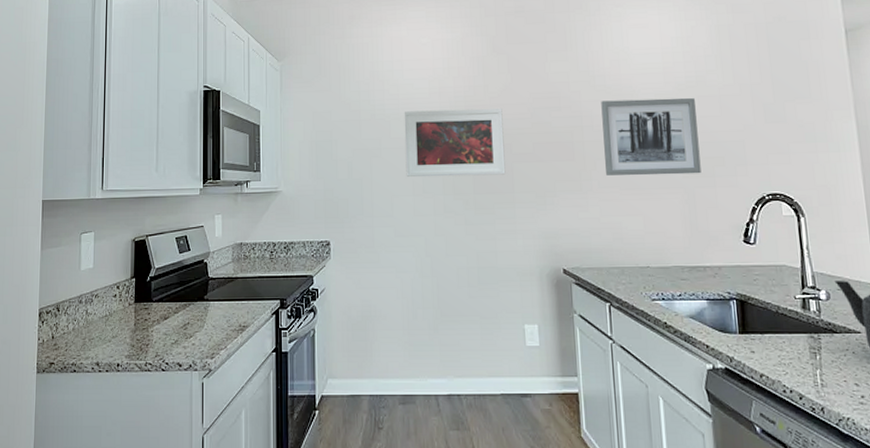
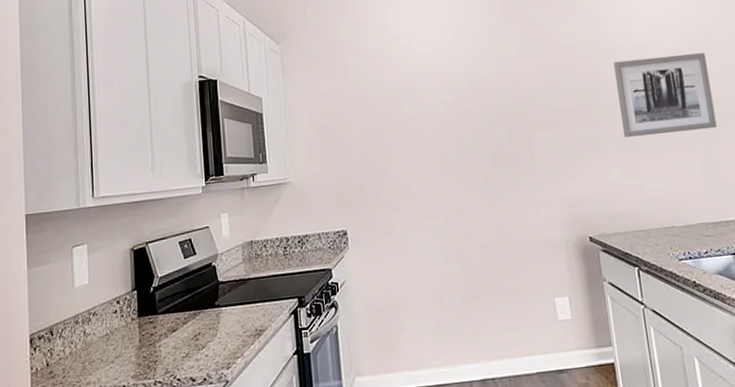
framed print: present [404,108,506,177] -> none [414,77,524,155]

